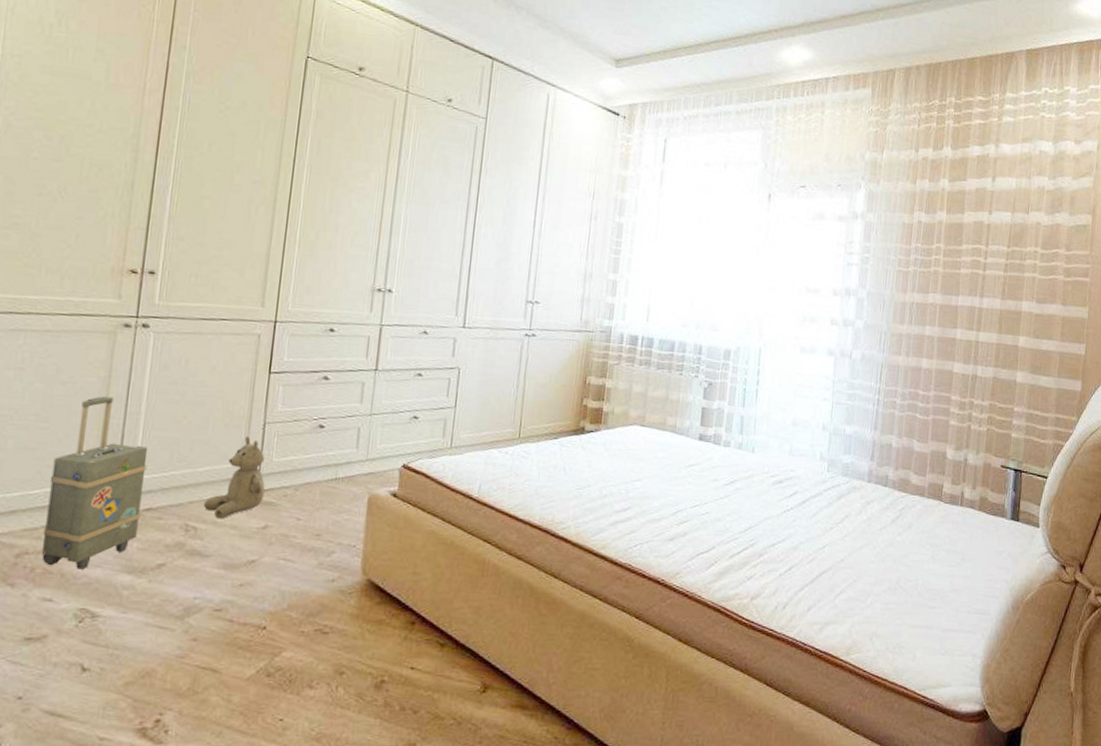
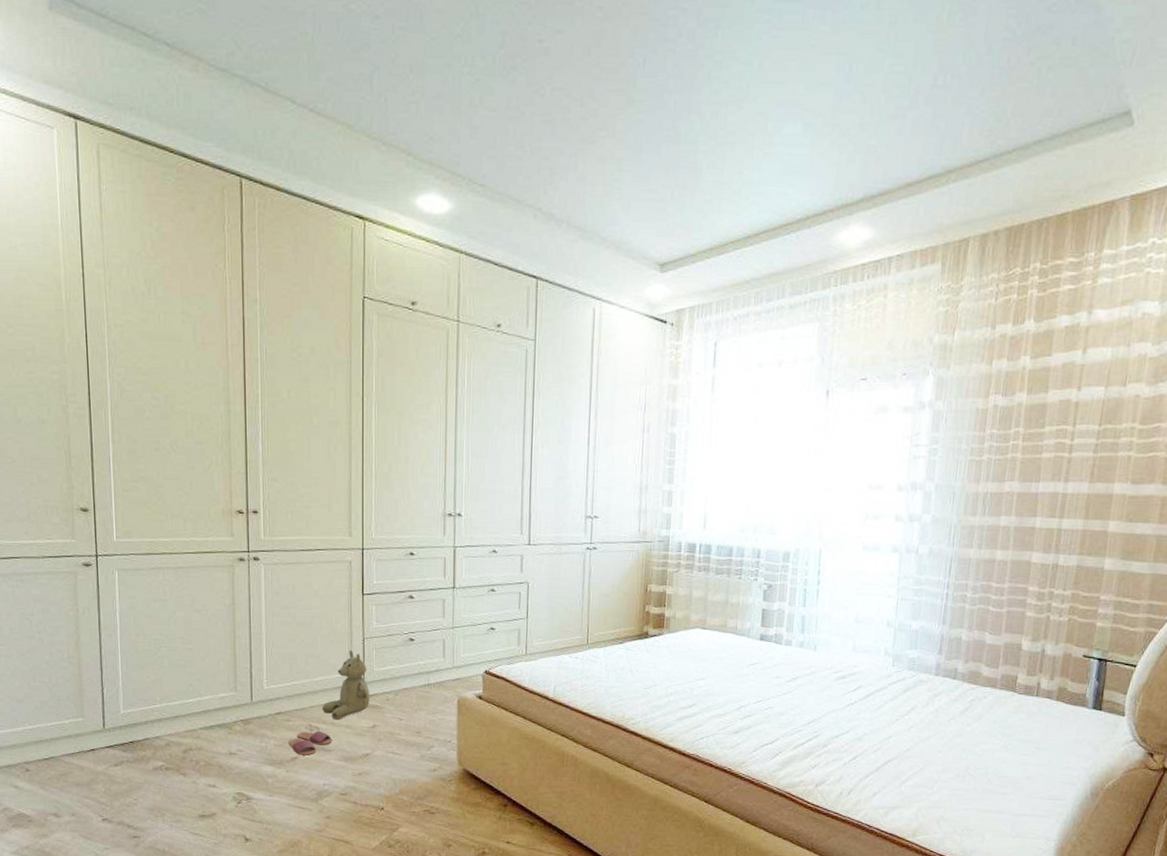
suitcase: present [41,396,148,570] -> none [199,620,273,762]
slippers: none [156,531,211,562] -> present [289,730,332,756]

